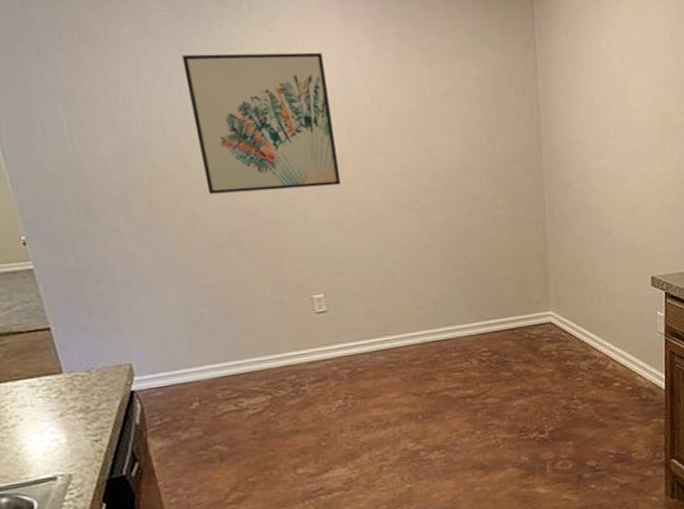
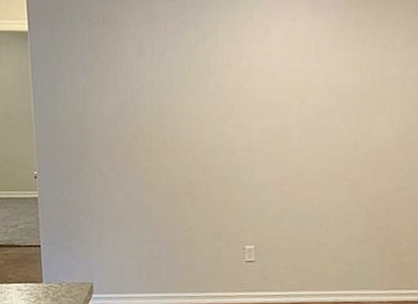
wall art: present [182,52,341,194] -> none [175,36,288,152]

